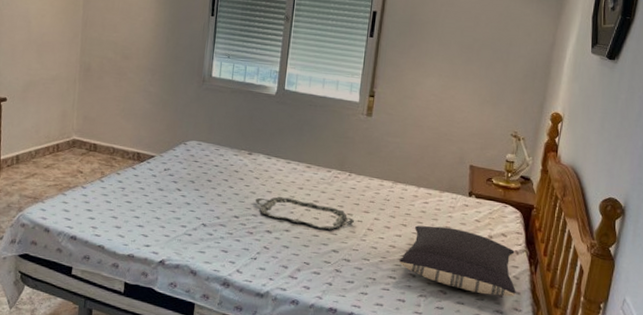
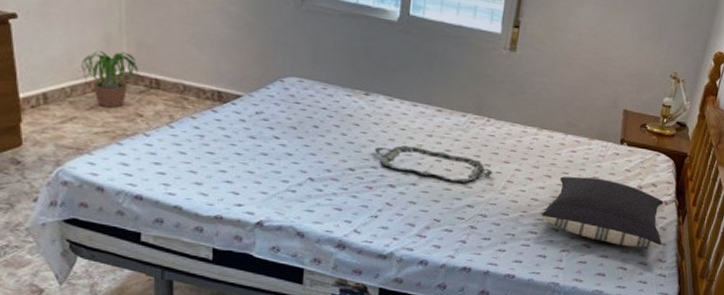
potted plant: none [43,123,84,166] -> present [80,51,141,108]

